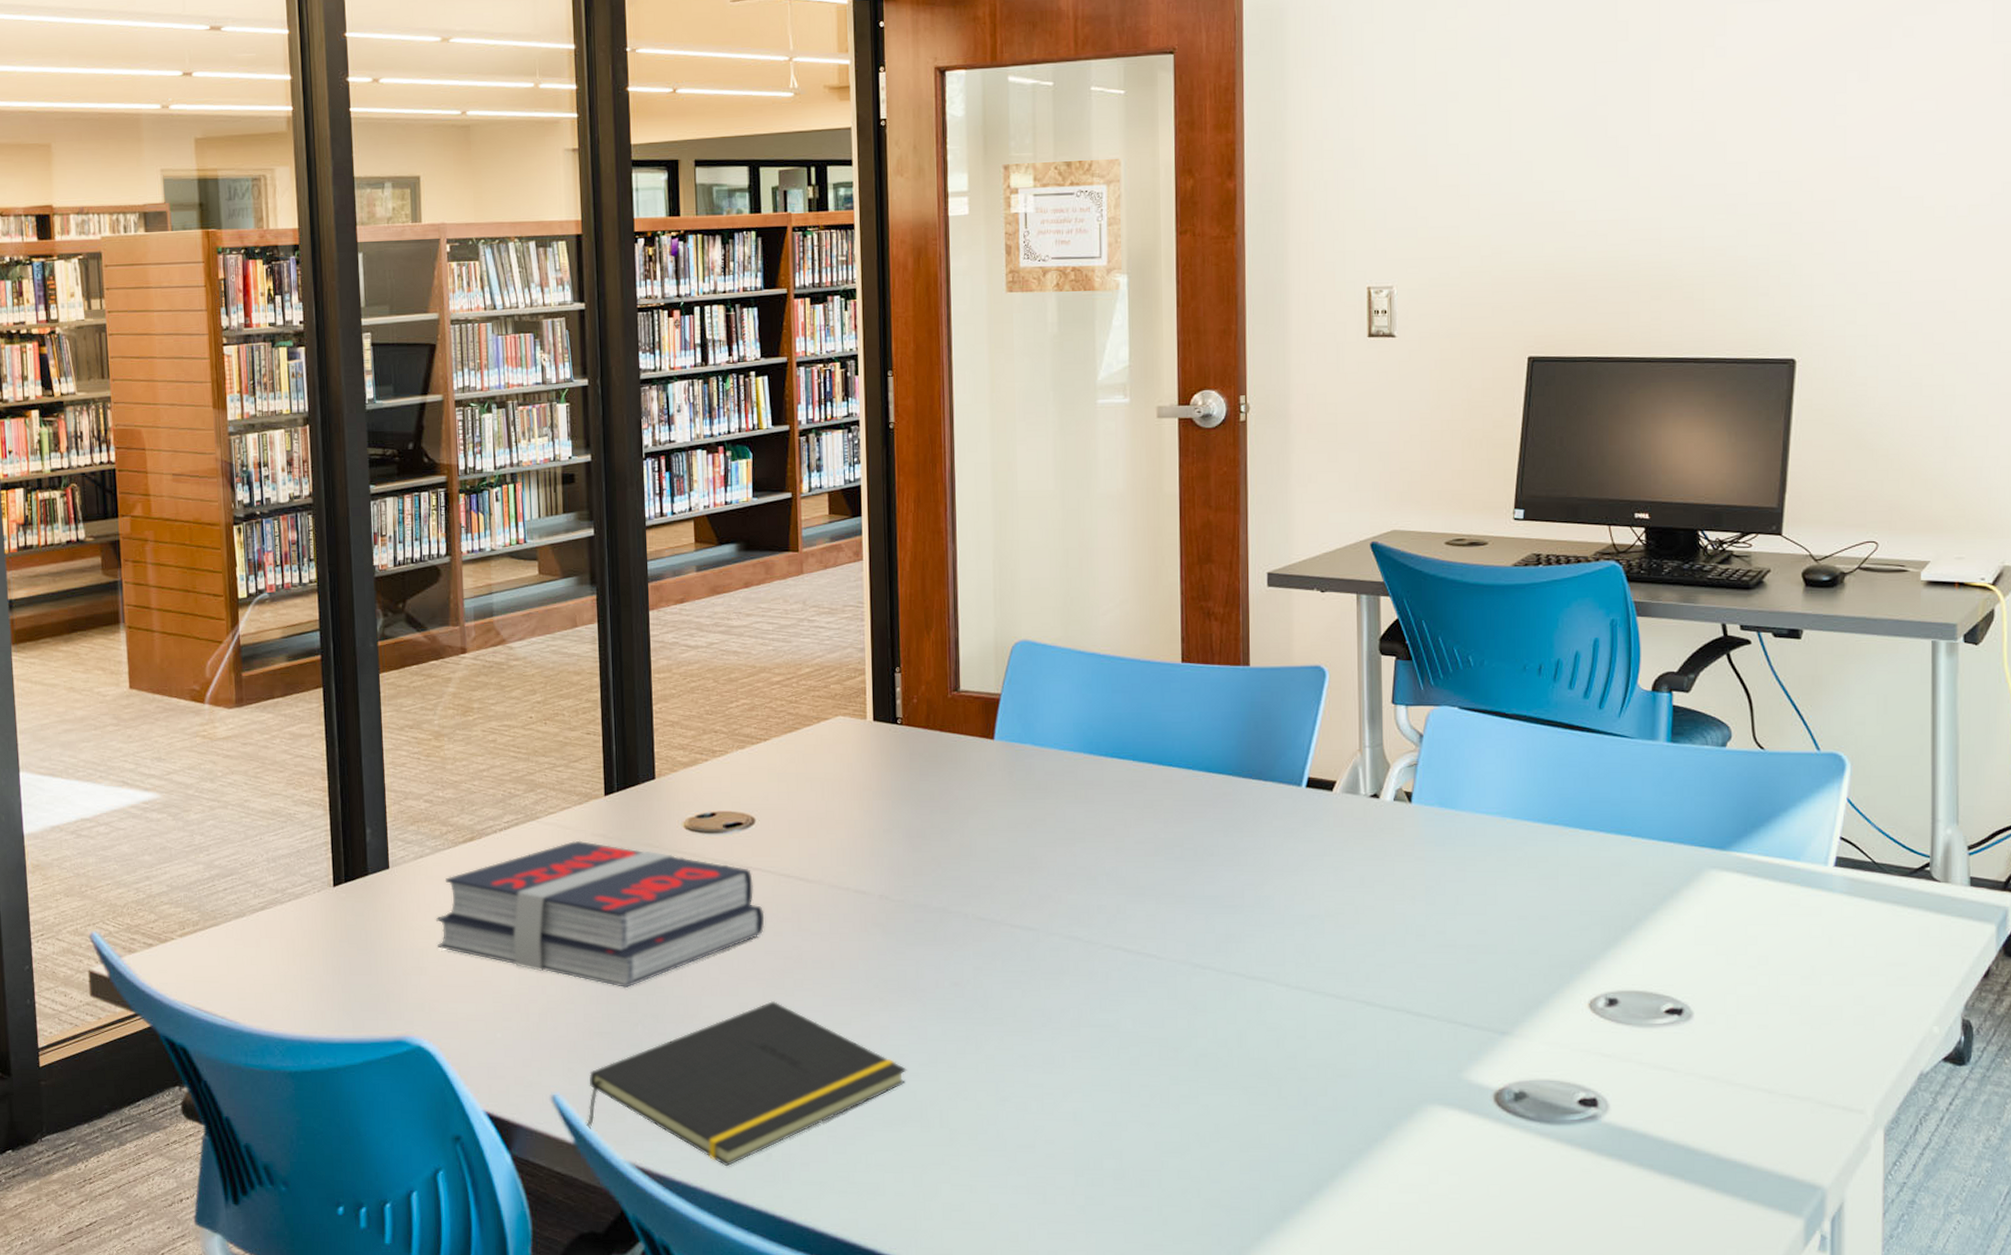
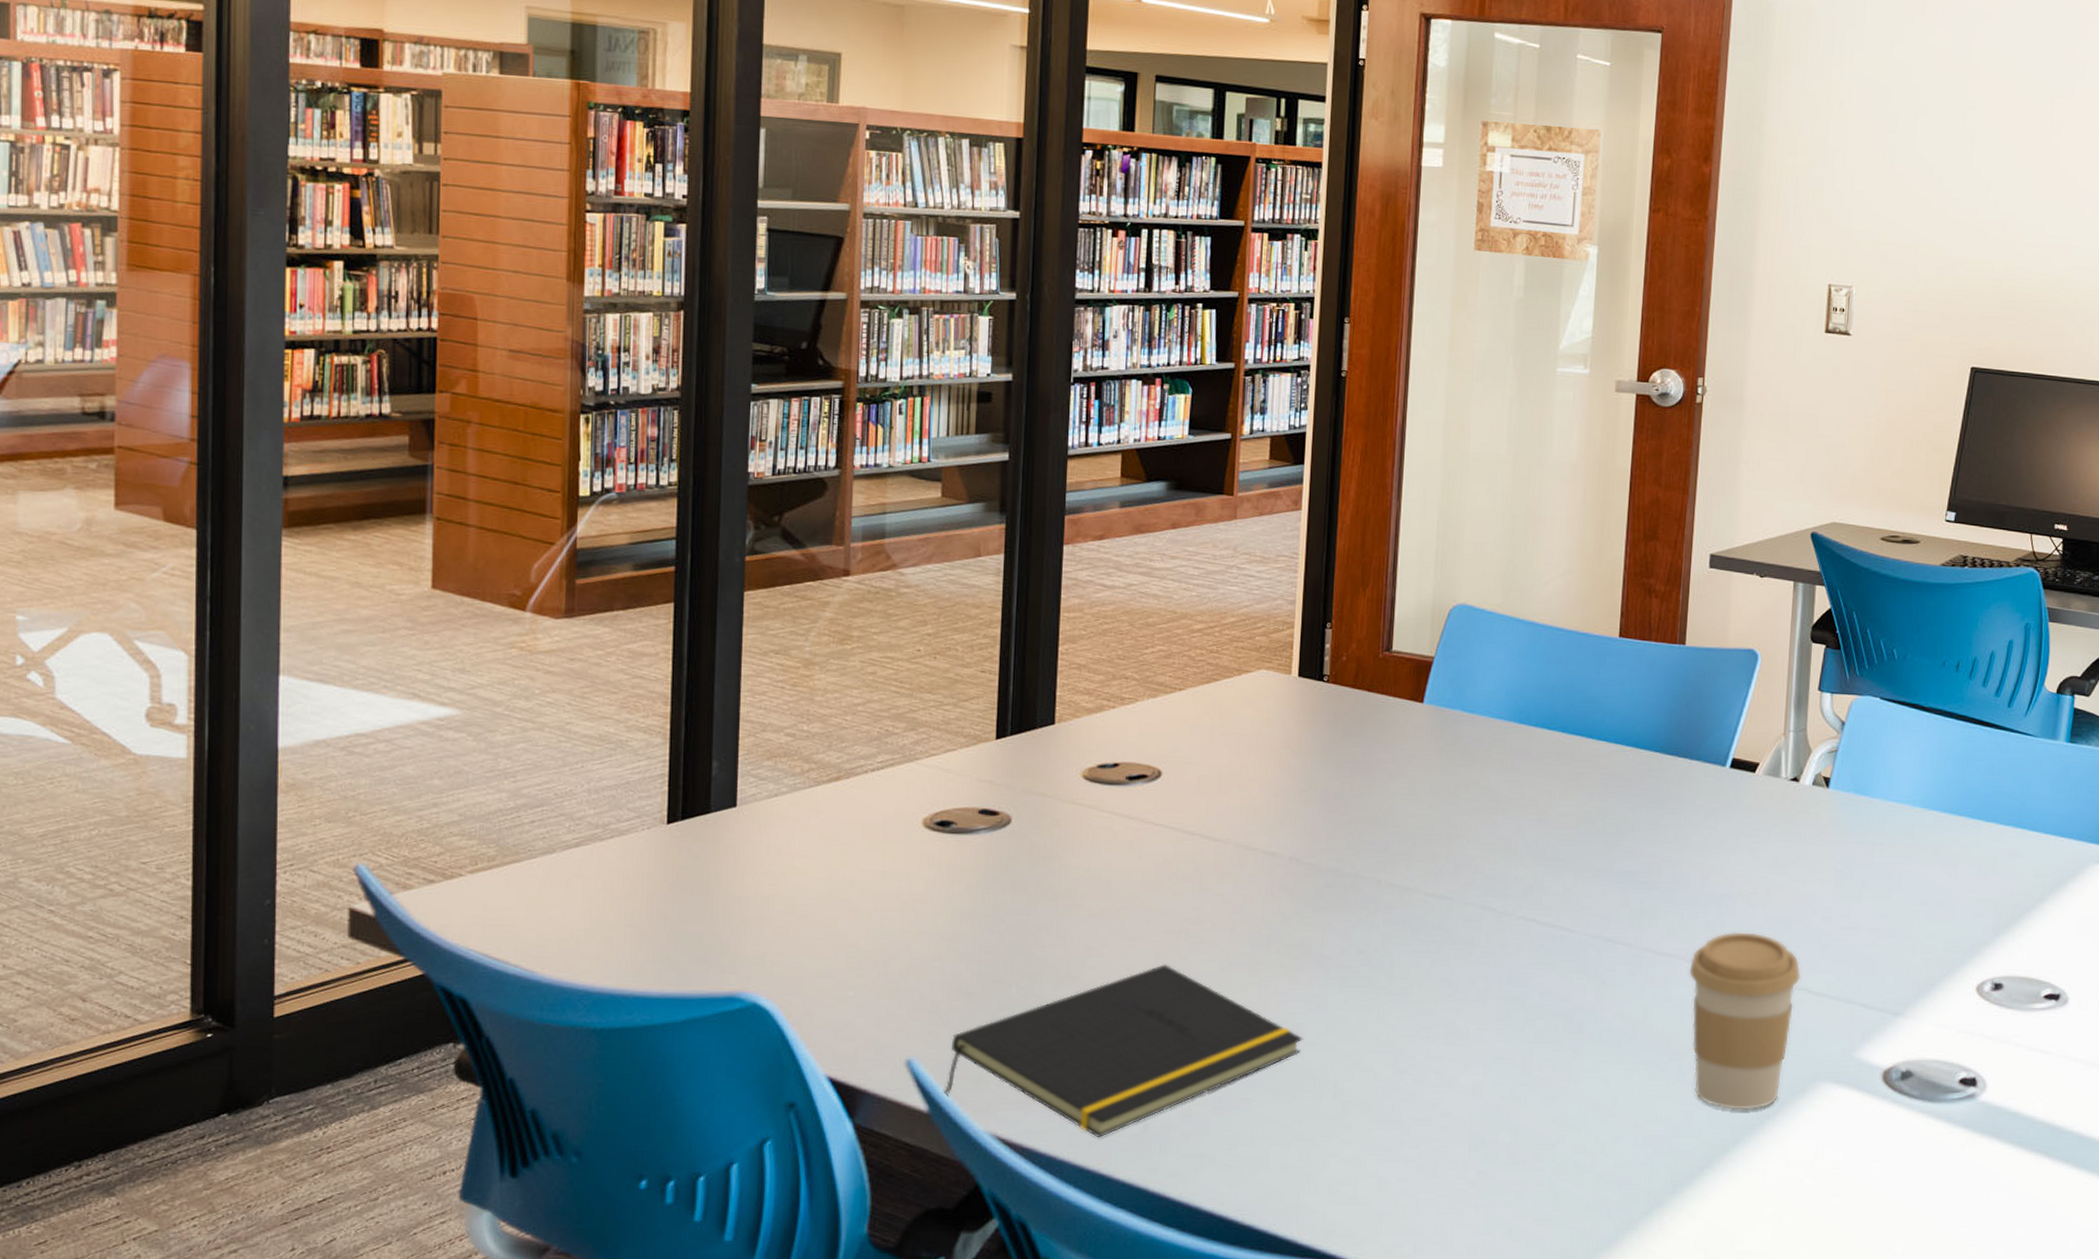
book: present [435,840,765,989] -> none [786,785,1164,947]
coffee cup: none [1281,953,1399,1134] -> present [1689,932,1802,1110]

